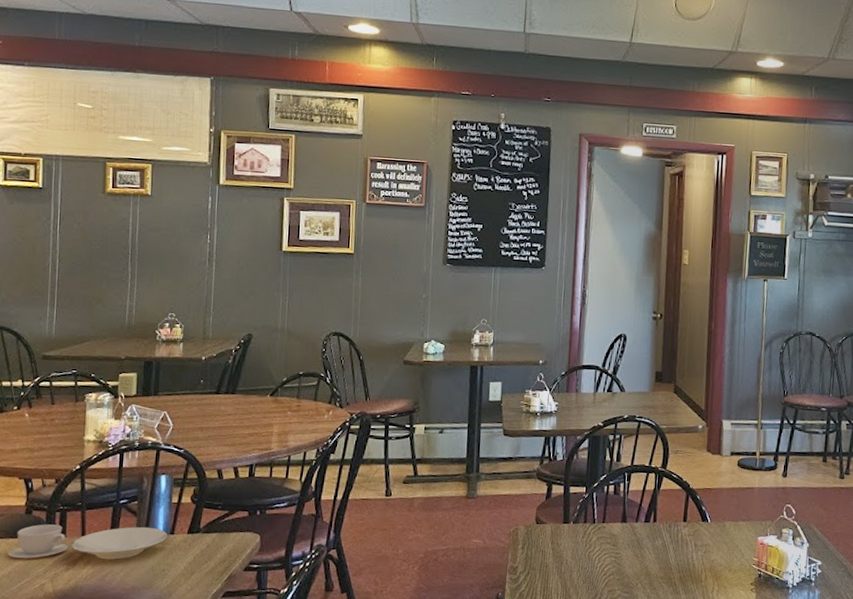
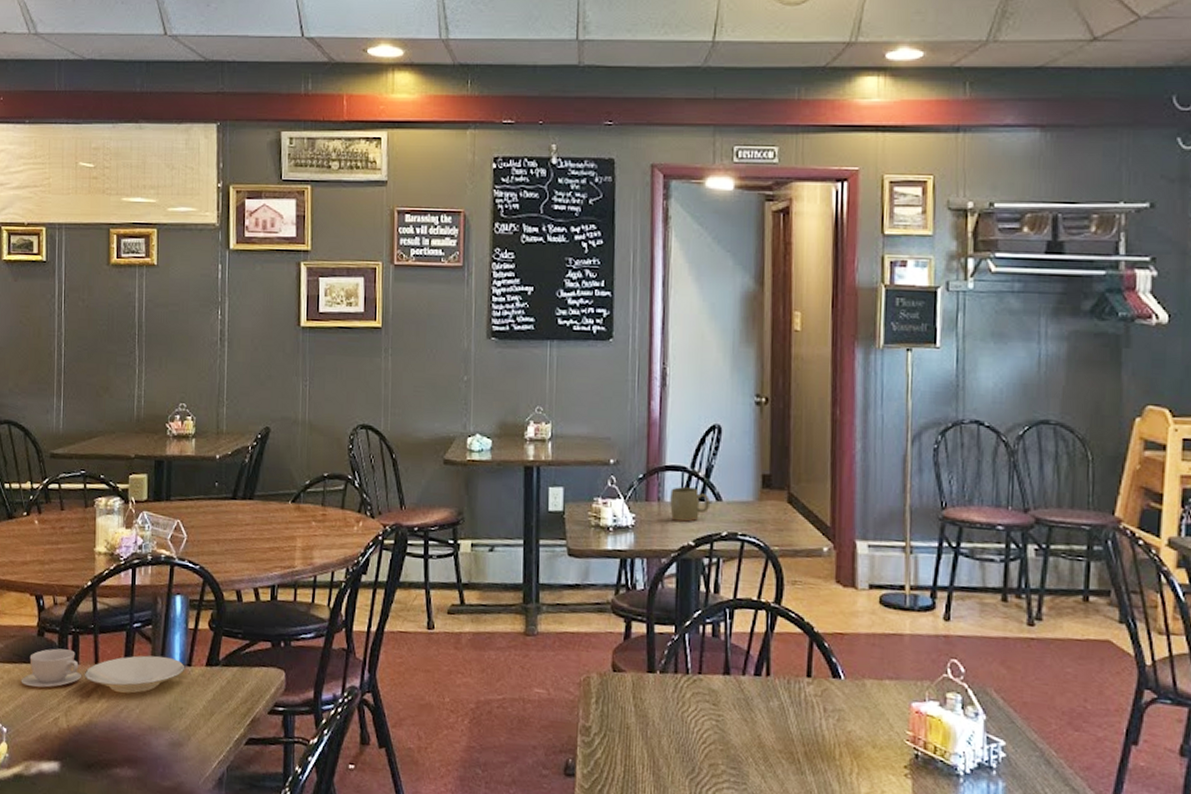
mug: none [585,381,616,408] -> present [670,487,709,522]

